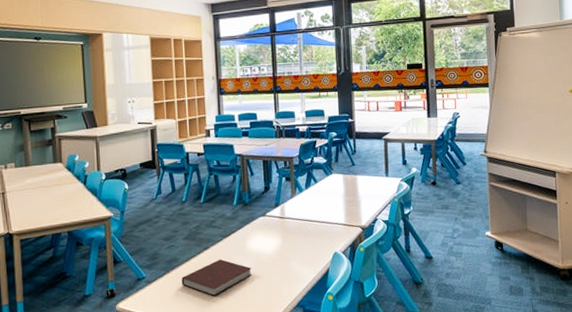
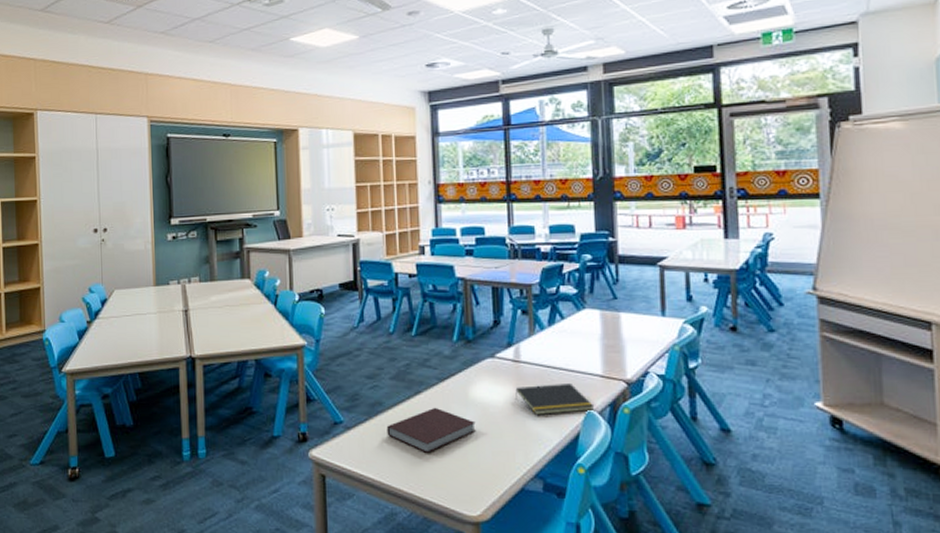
notepad: none [281,232,340,259] -> present [514,384,595,416]

